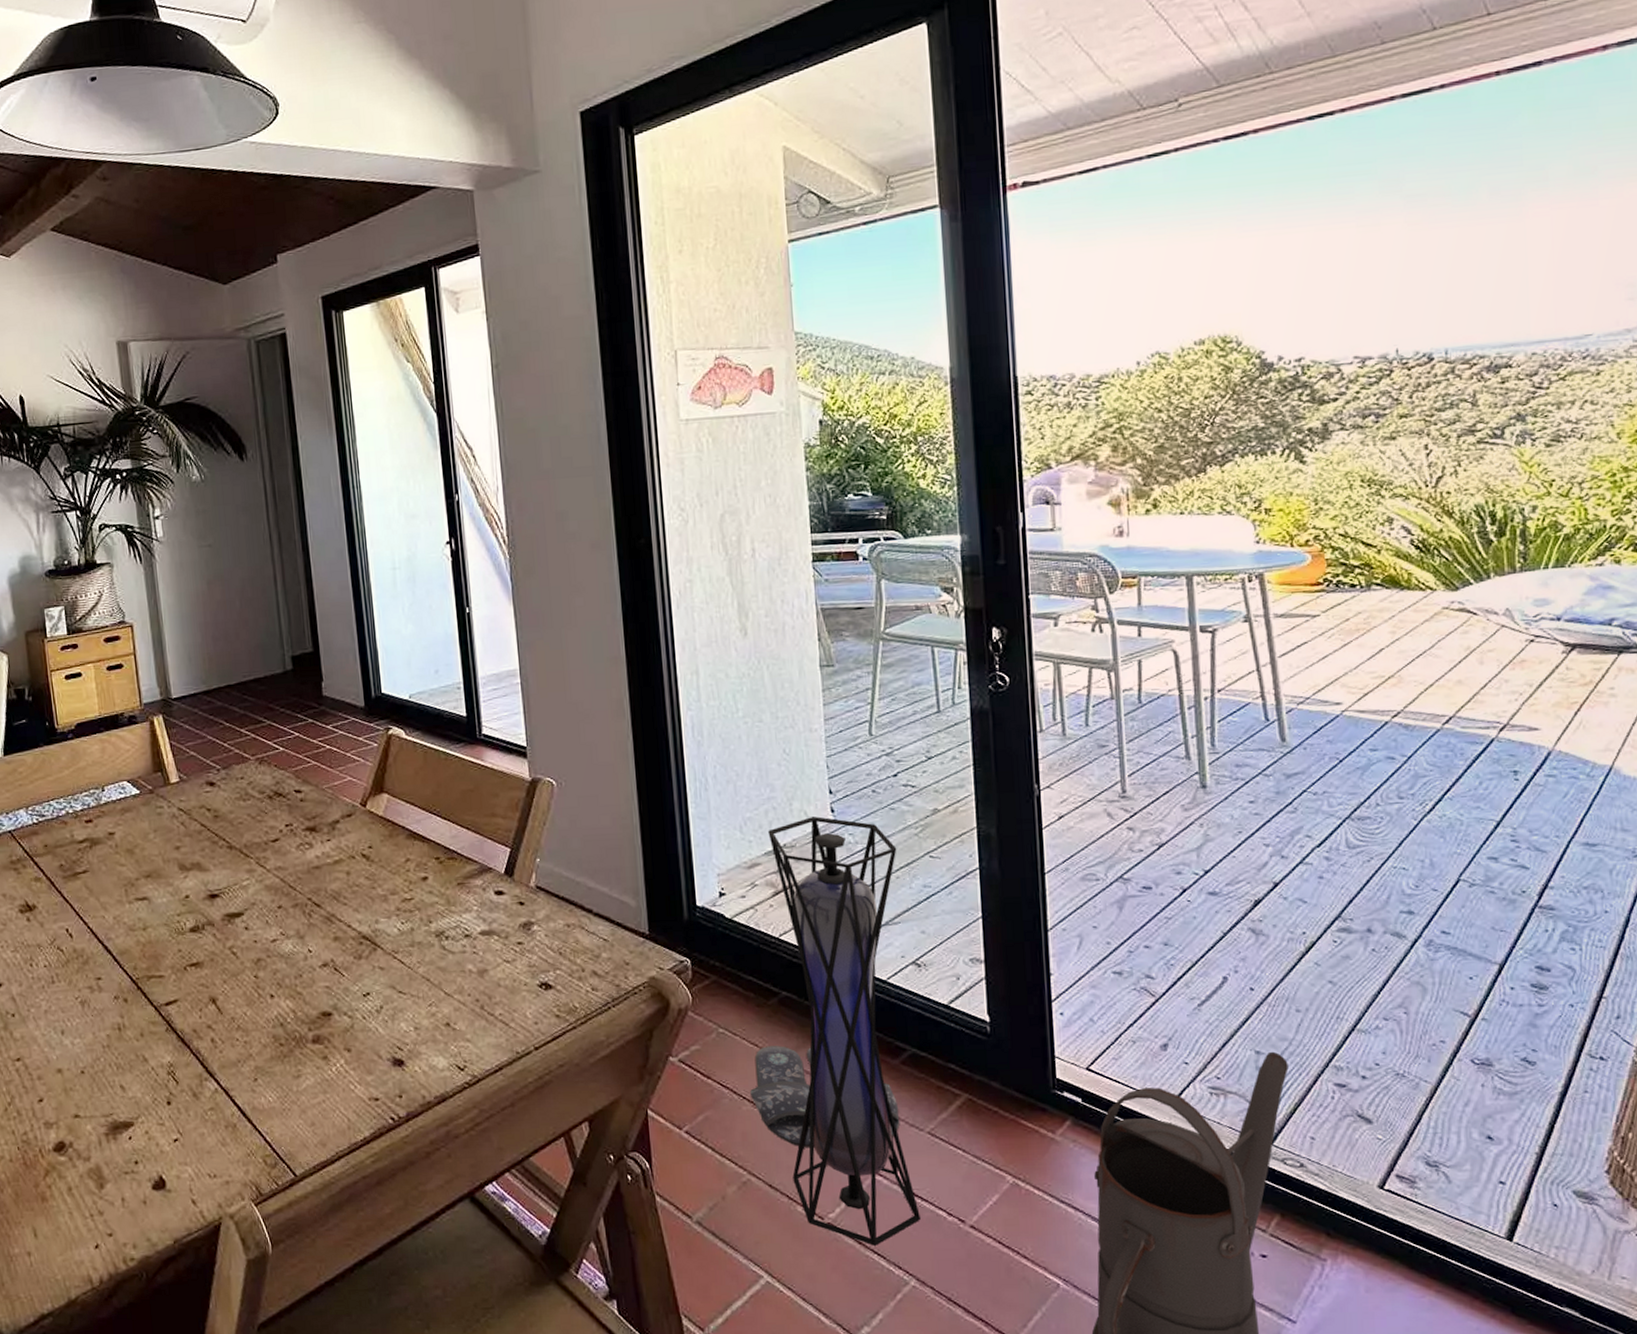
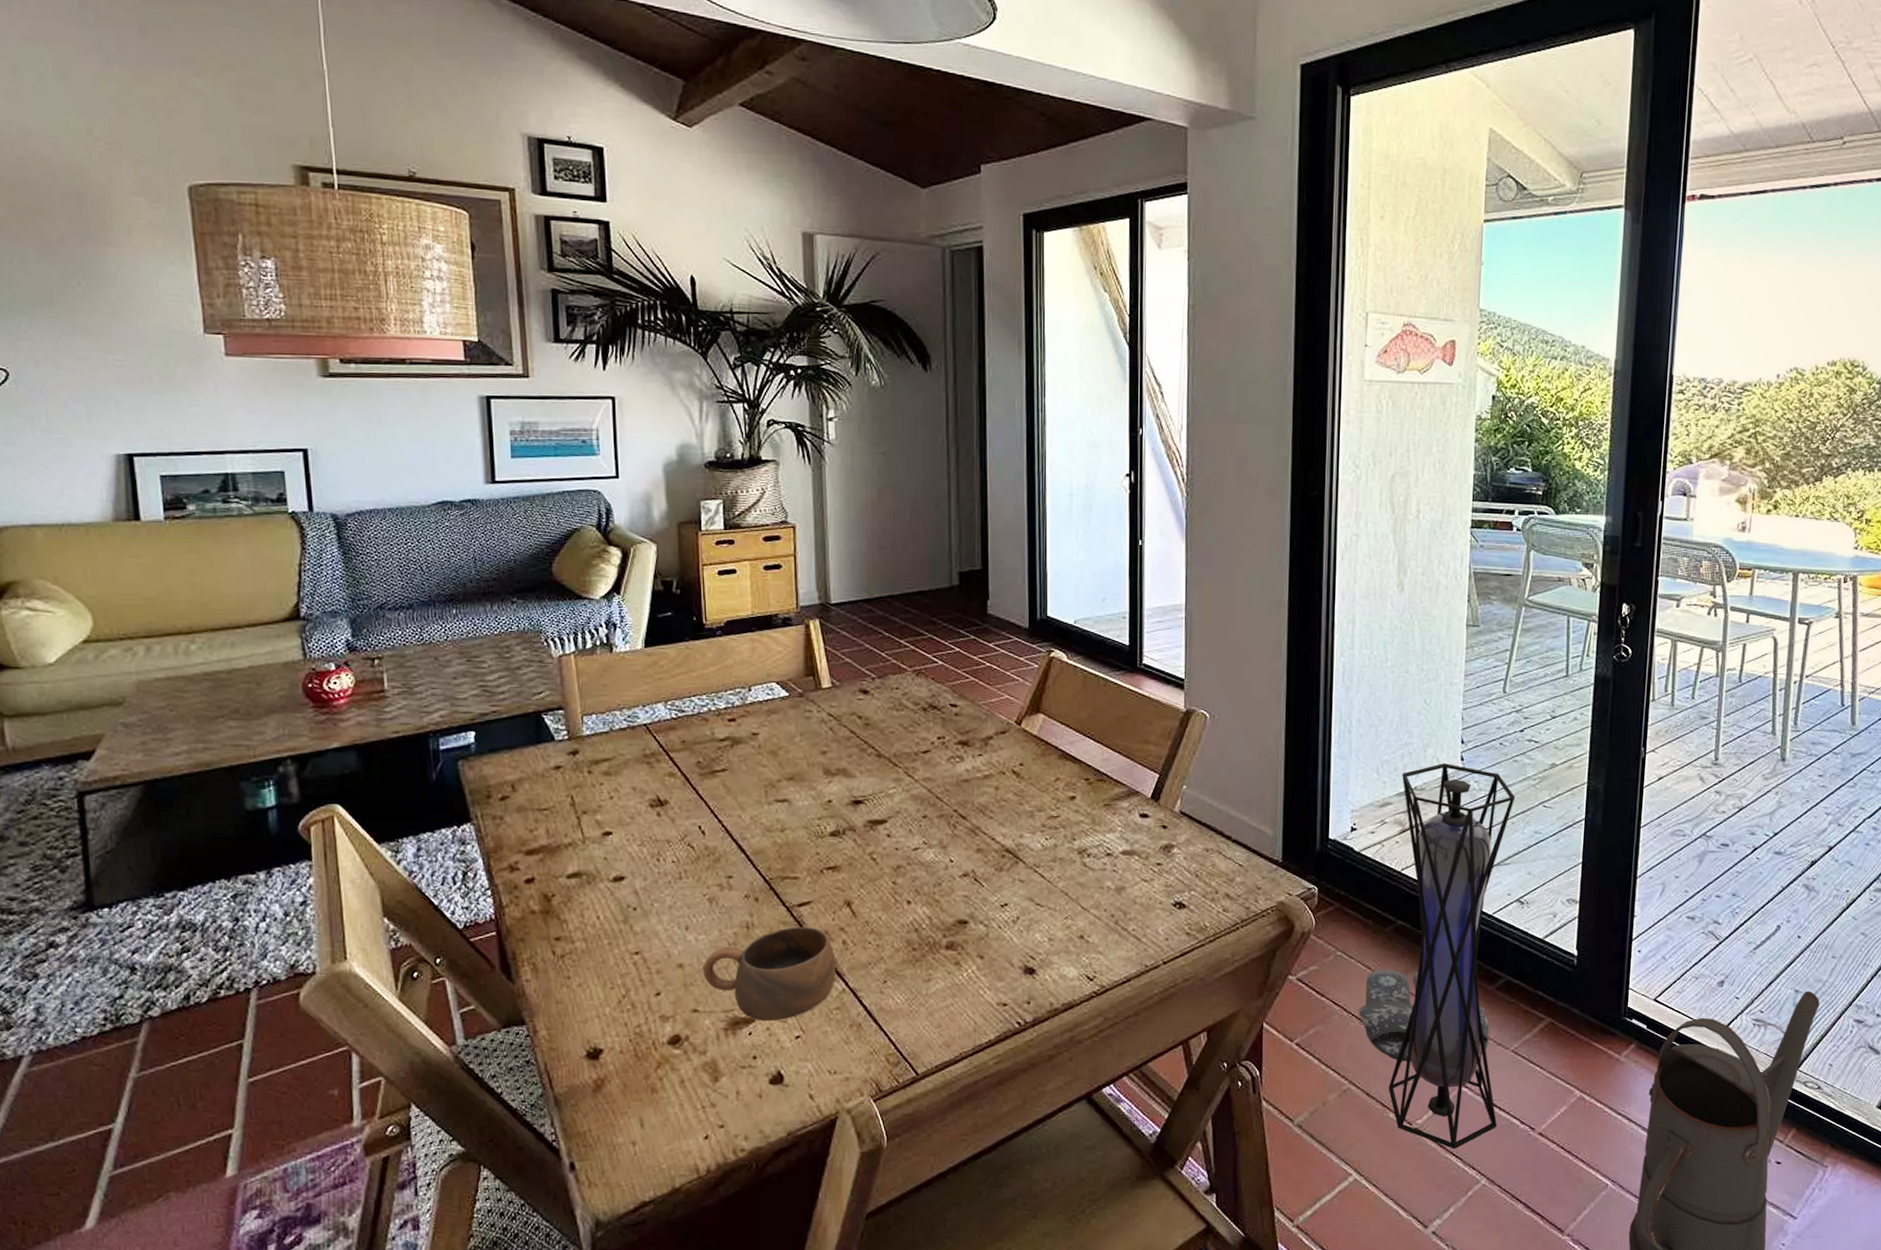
cup: none [81,1026,208,1125] -> present [703,927,836,1021]

